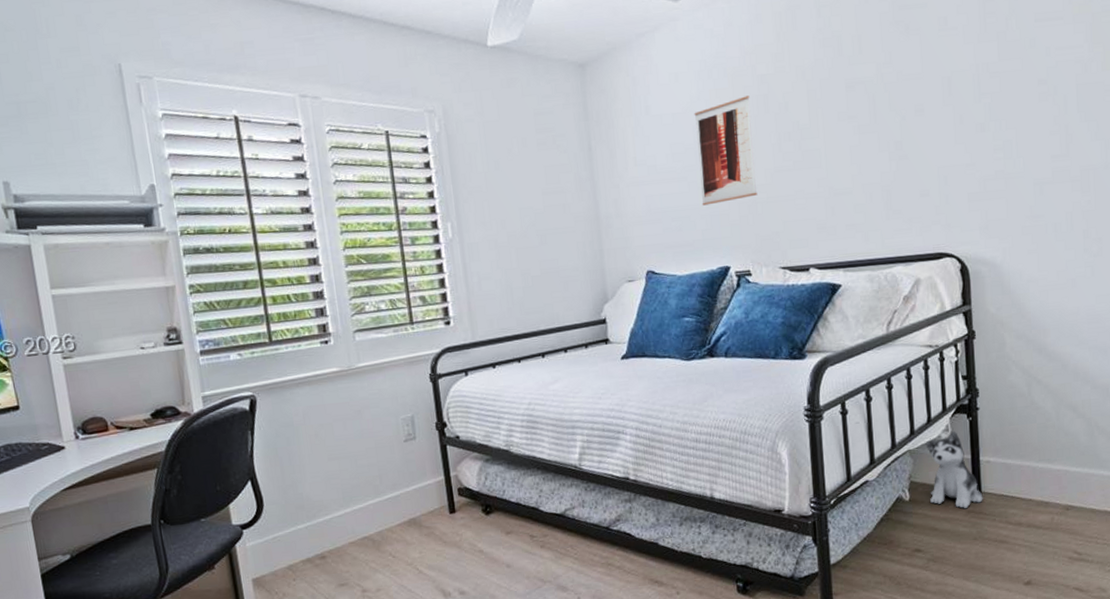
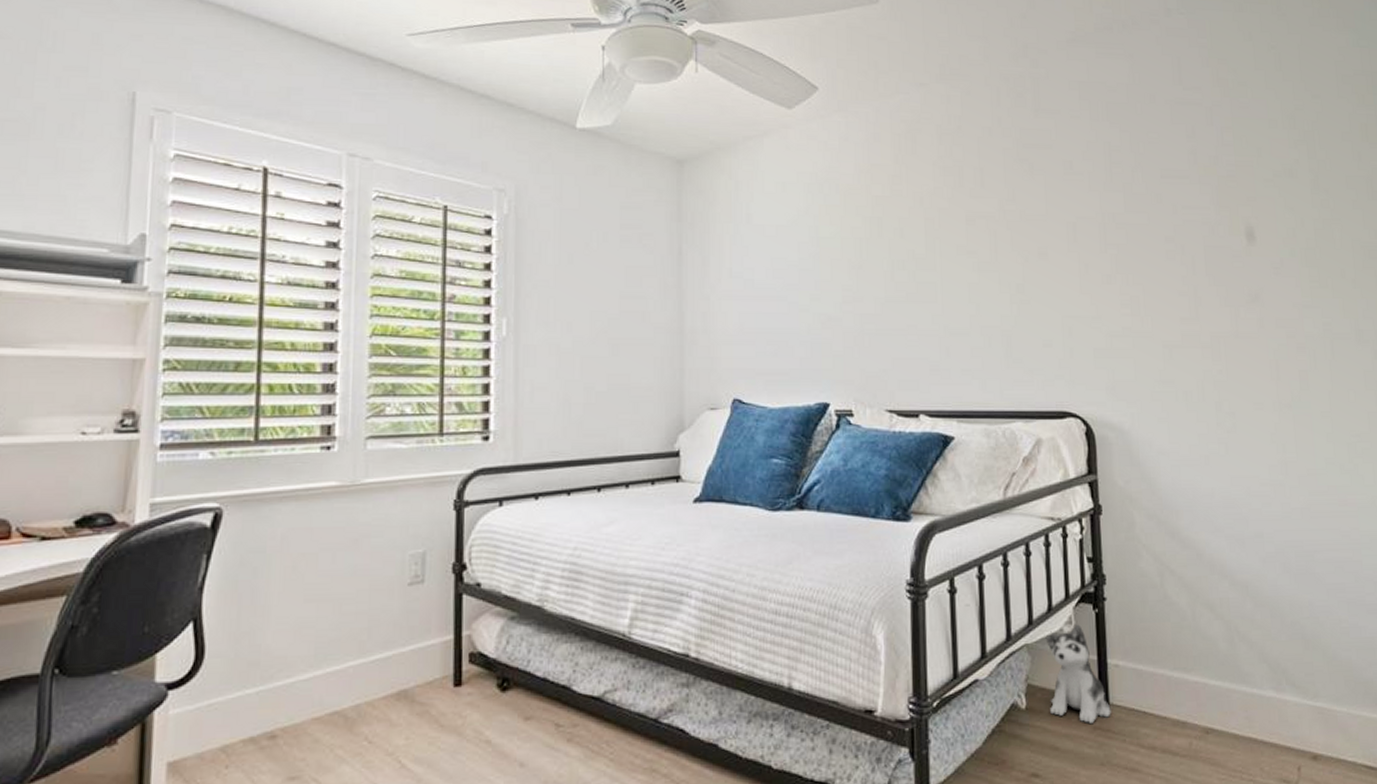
wall art: present [694,95,758,206] -> none [800,216,865,331]

